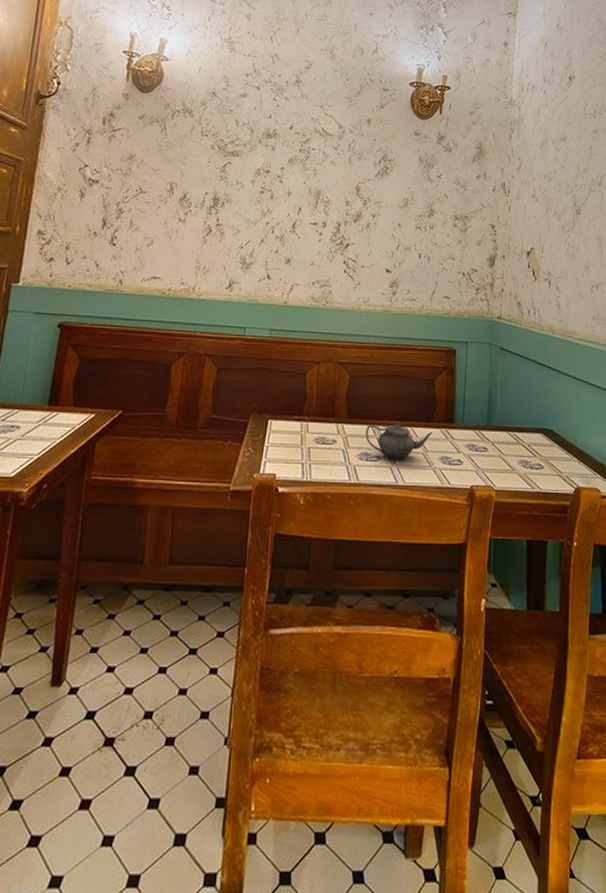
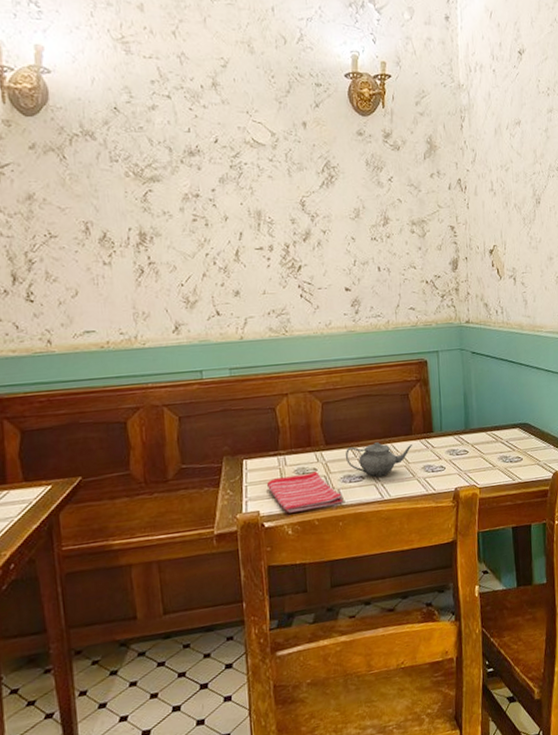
dish towel: none [286,443,358,482] -> present [266,471,344,513]

